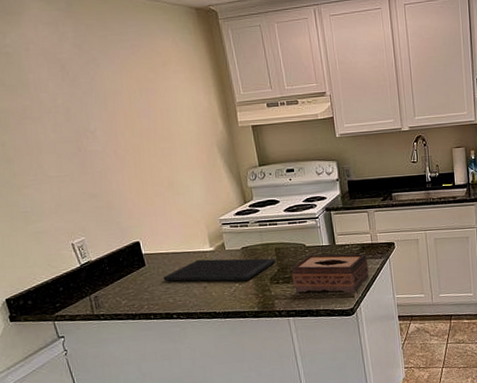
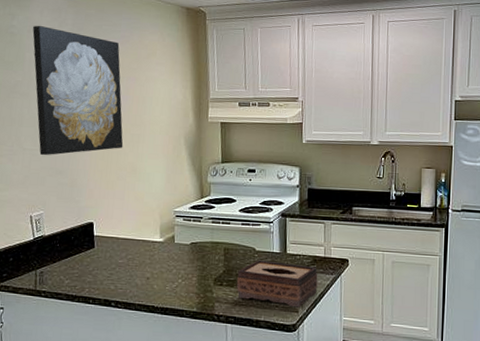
wall art: none [30,41,155,182] -> present [32,25,124,156]
cutting board: present [163,258,276,281] -> none [109,248,223,277]

